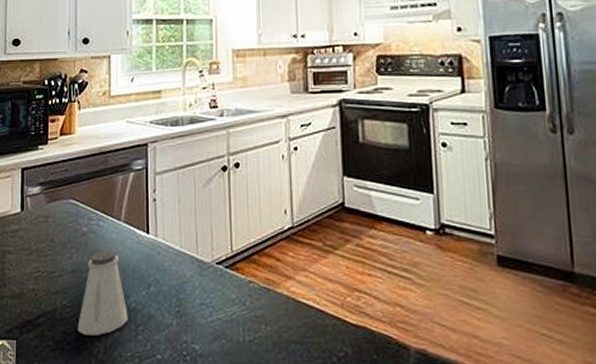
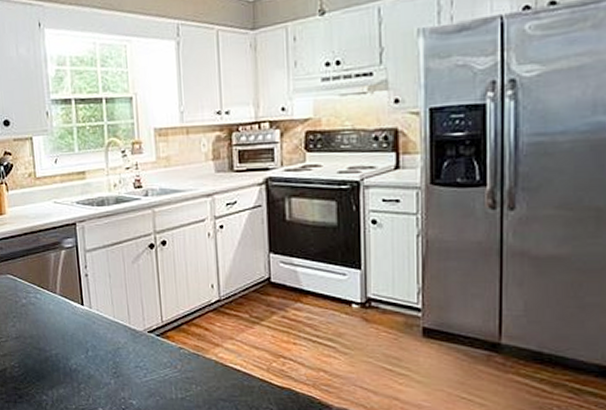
saltshaker: present [77,251,128,336] -> none [26,320,71,391]

